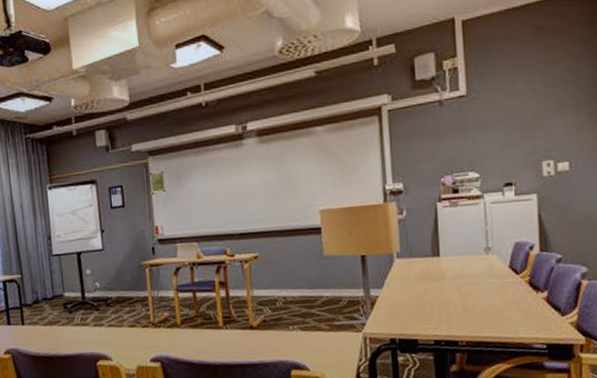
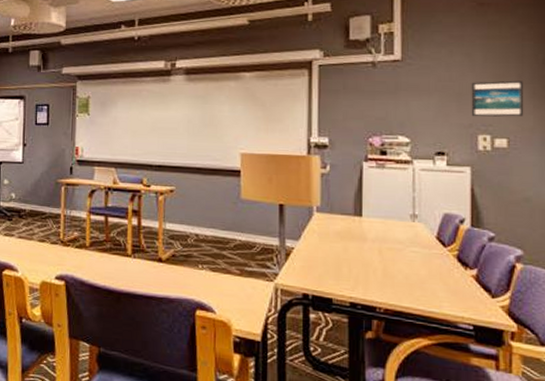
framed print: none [533,102,583,144] -> present [471,80,524,117]

